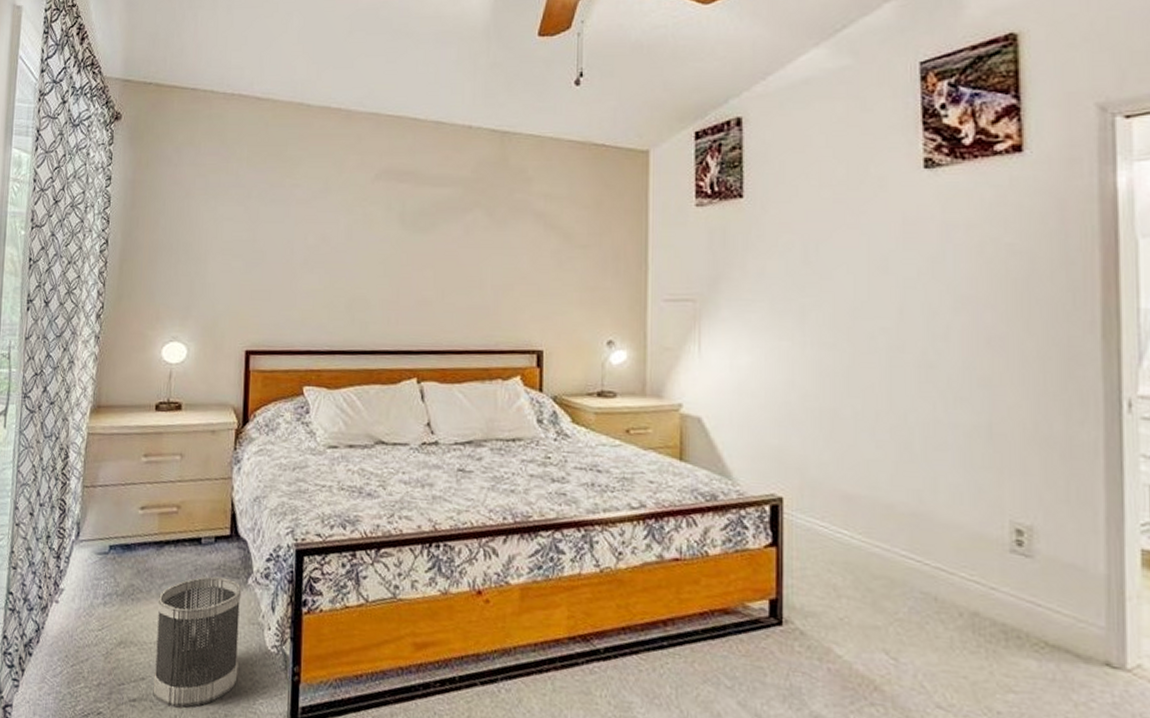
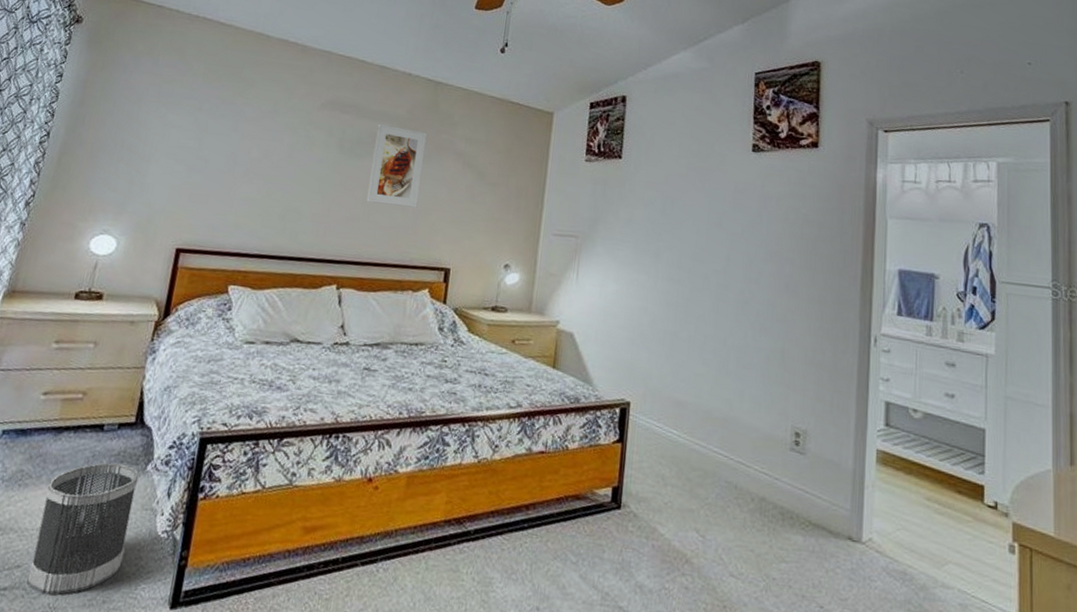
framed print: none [438,189,499,283] -> present [366,123,428,208]

